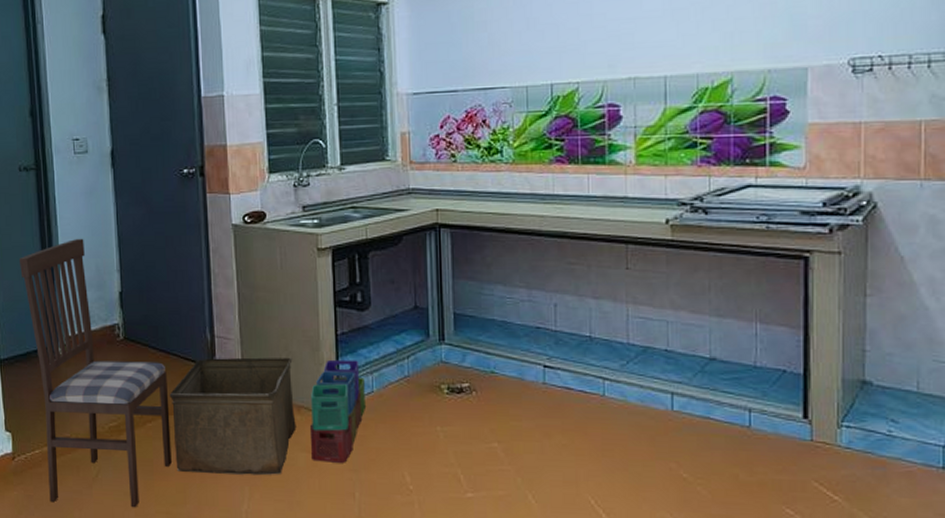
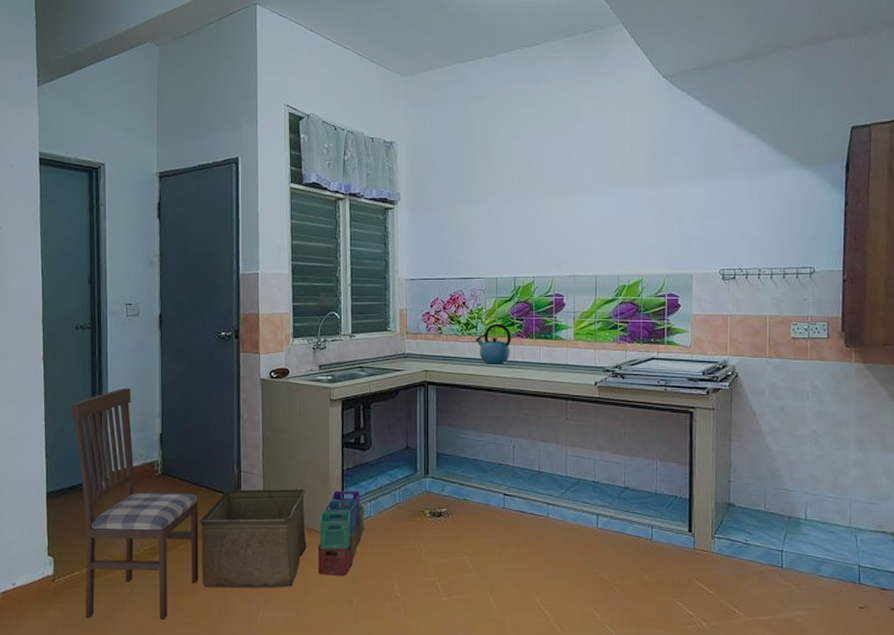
kettle: none [500,146,549,200] -> present [475,323,512,364]

